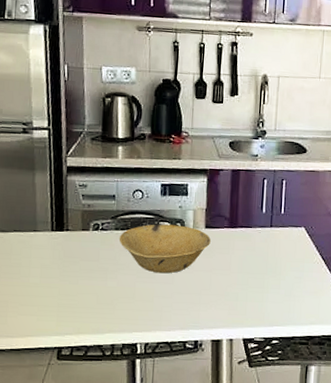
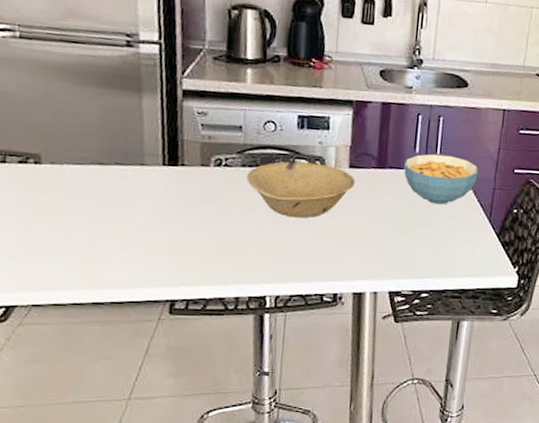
cereal bowl: none [253,213,319,259] -> present [404,154,479,205]

